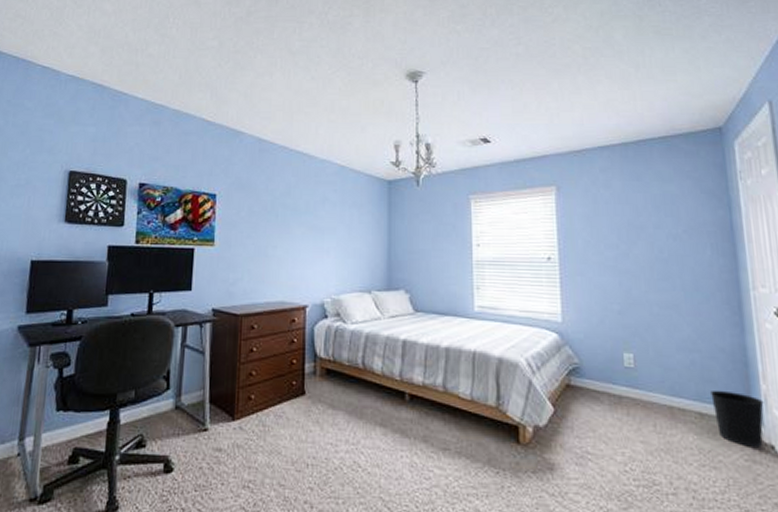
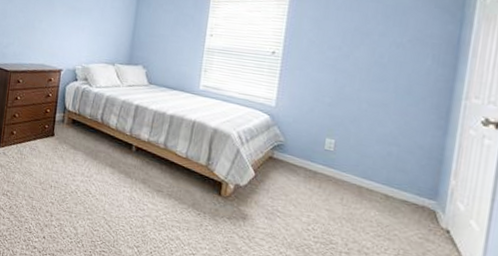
wastebasket: present [711,390,764,447] -> none [399,178,450,230]

